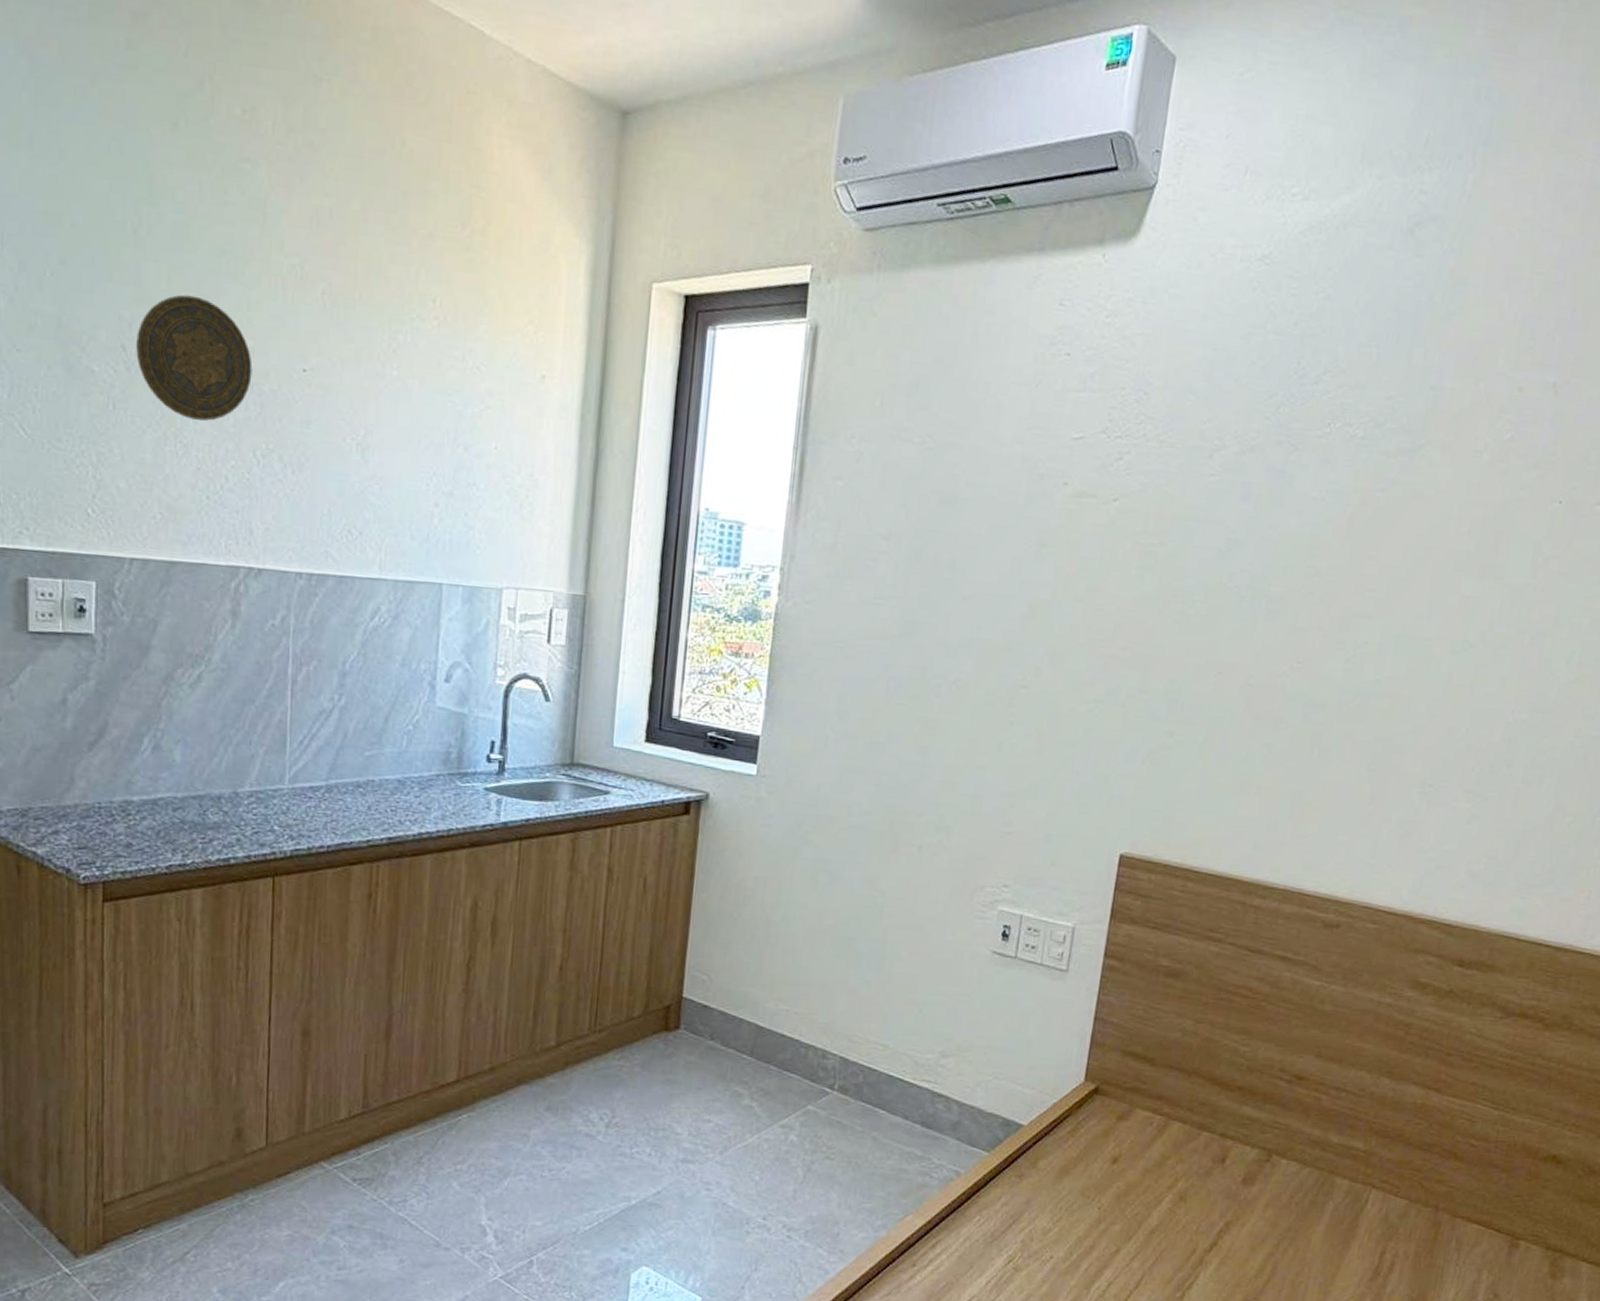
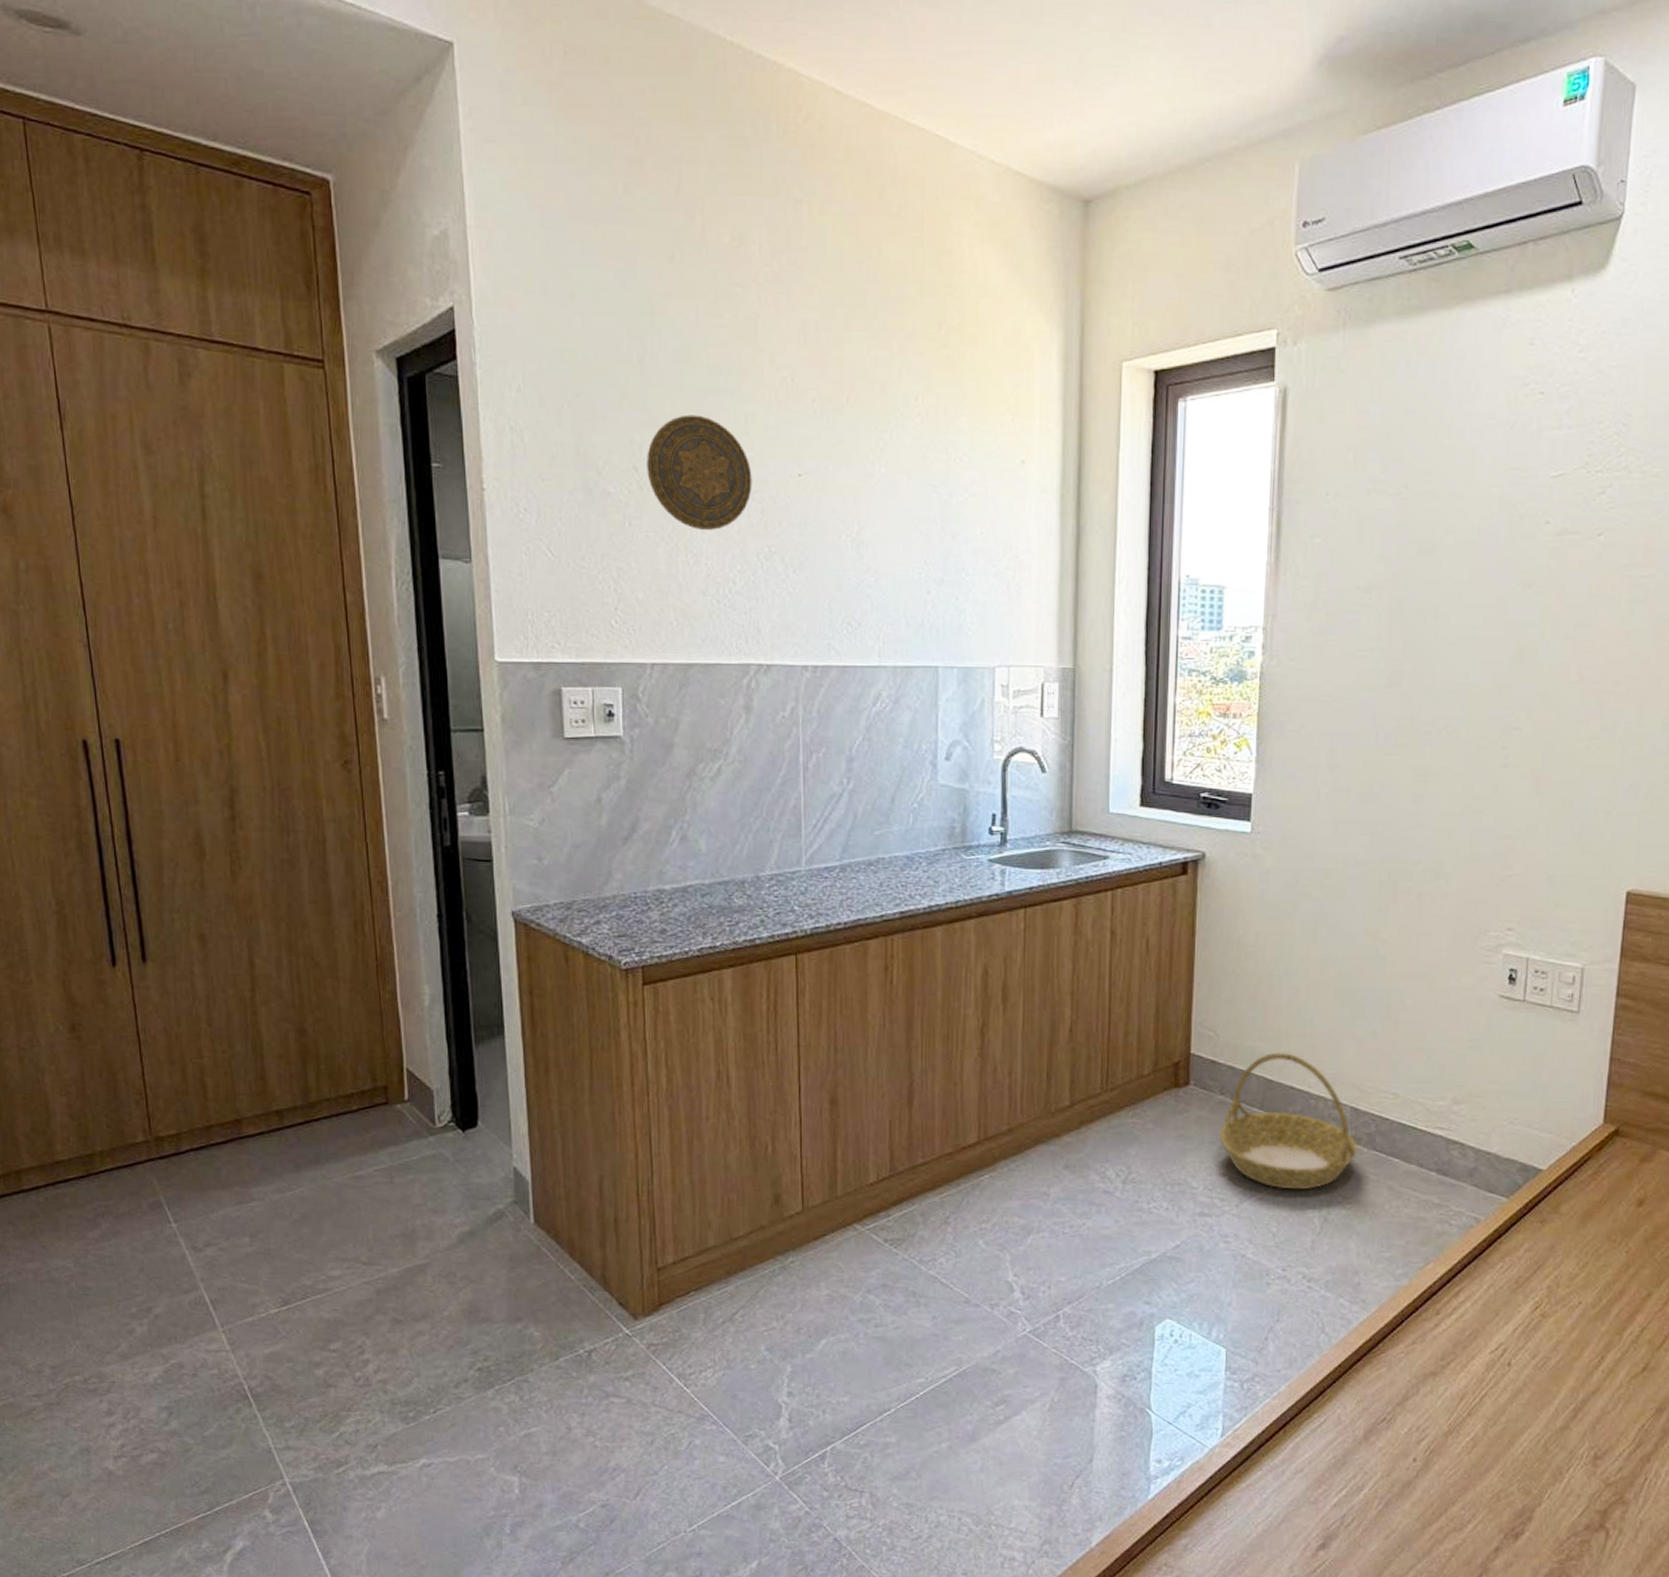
basket: none [706,999,846,1139] -> present [1218,1052,1358,1190]

